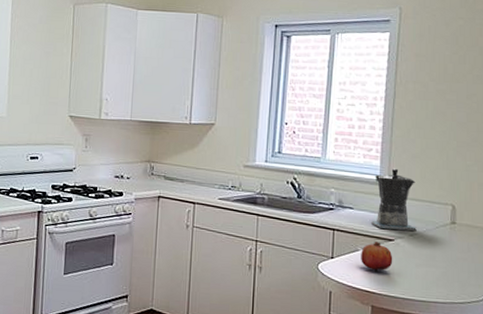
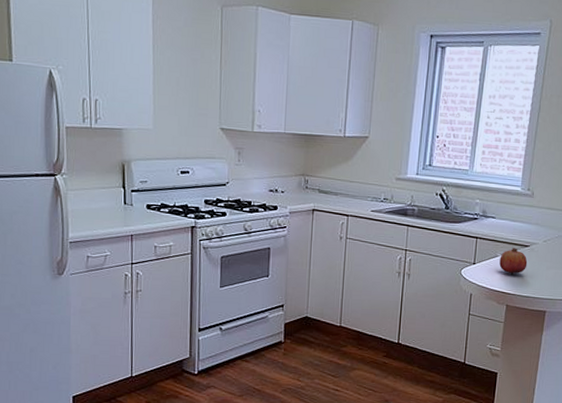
coffee maker: present [372,168,417,231] -> none [511,179,552,237]

